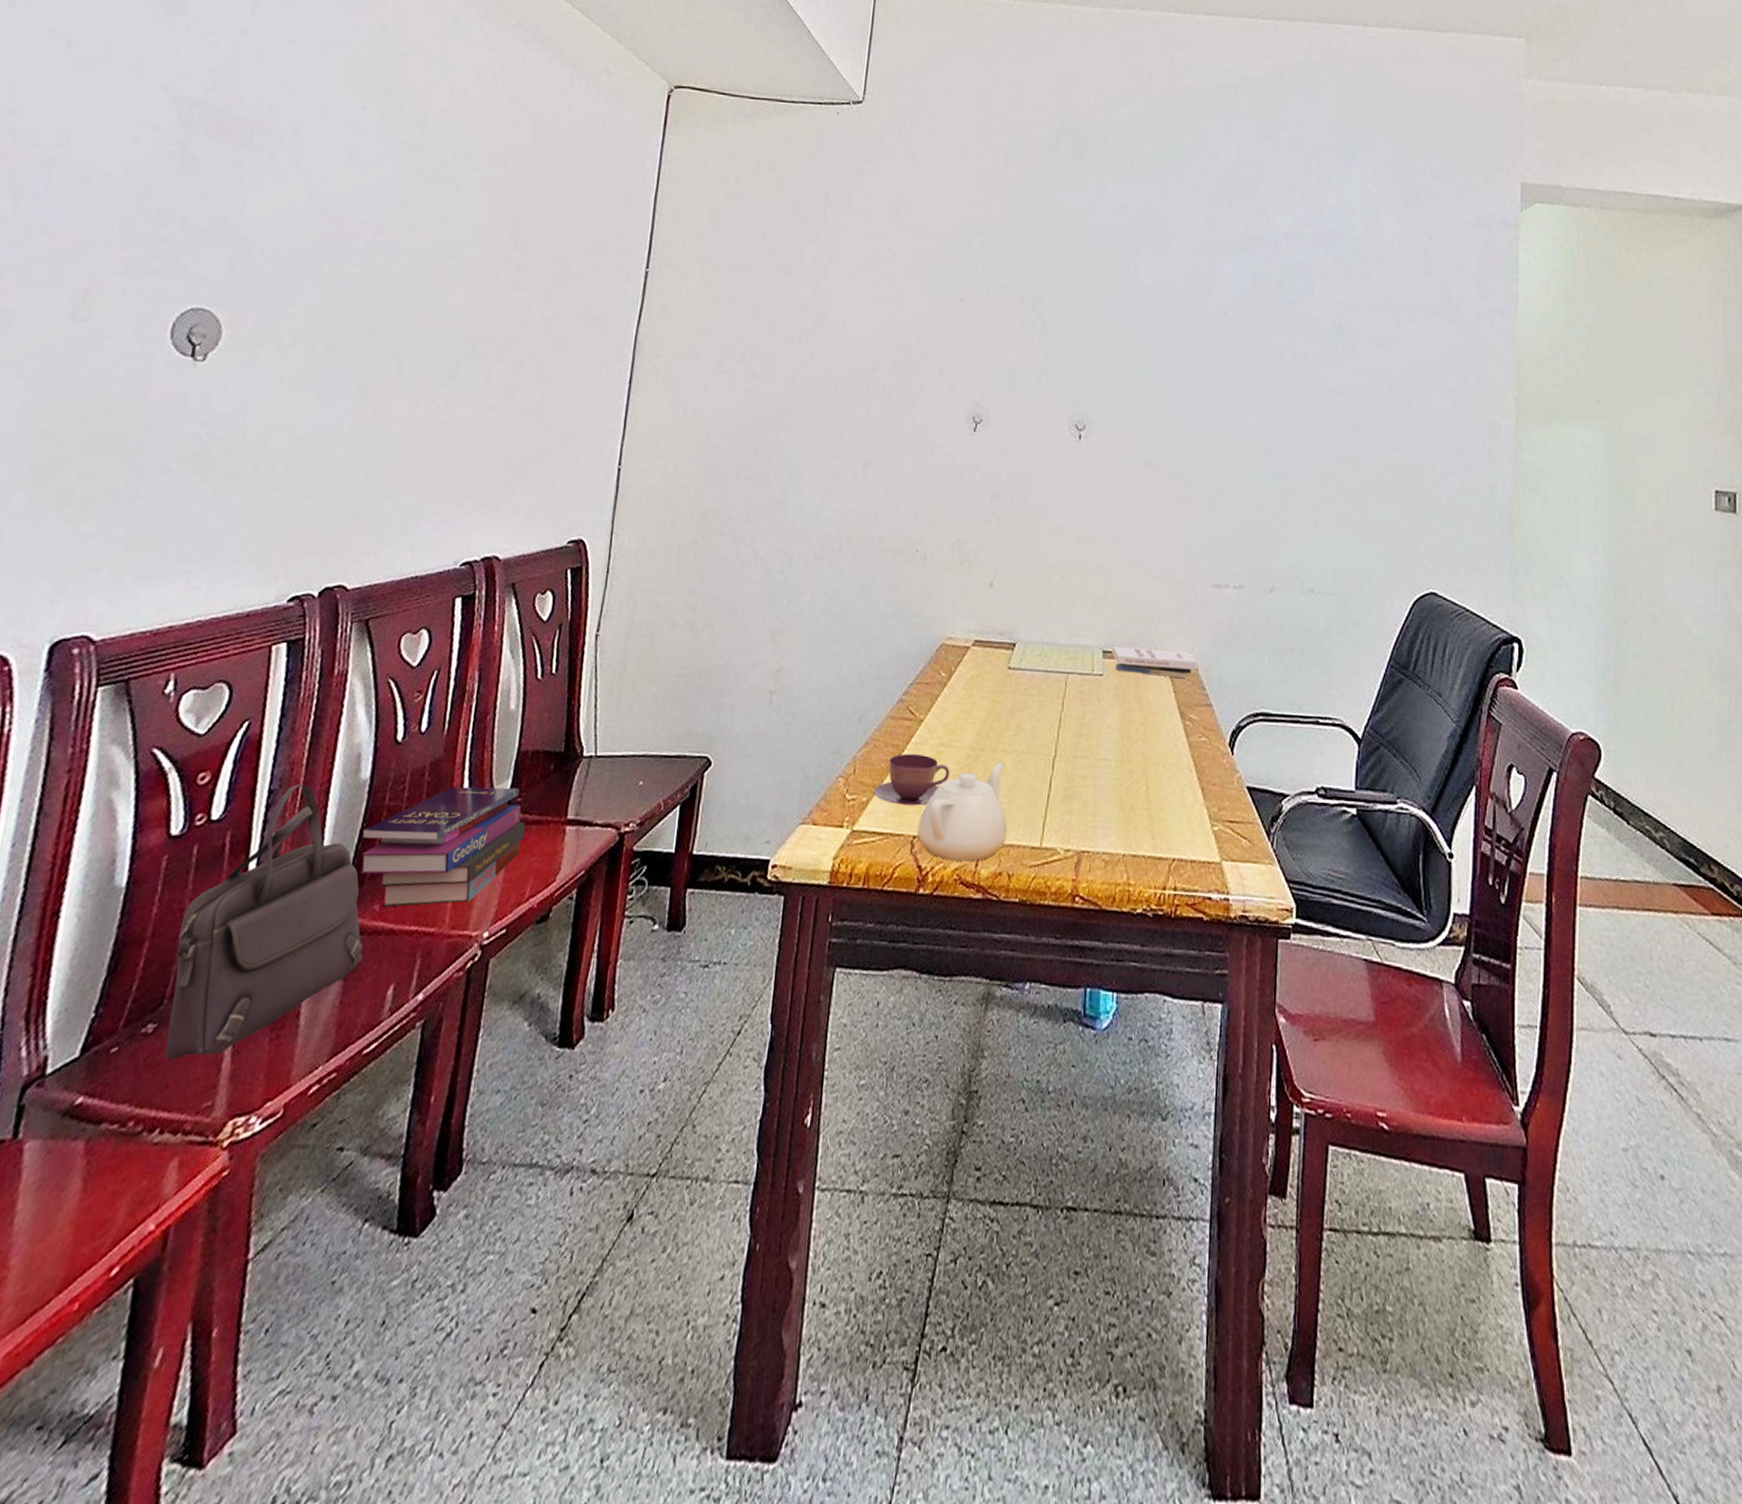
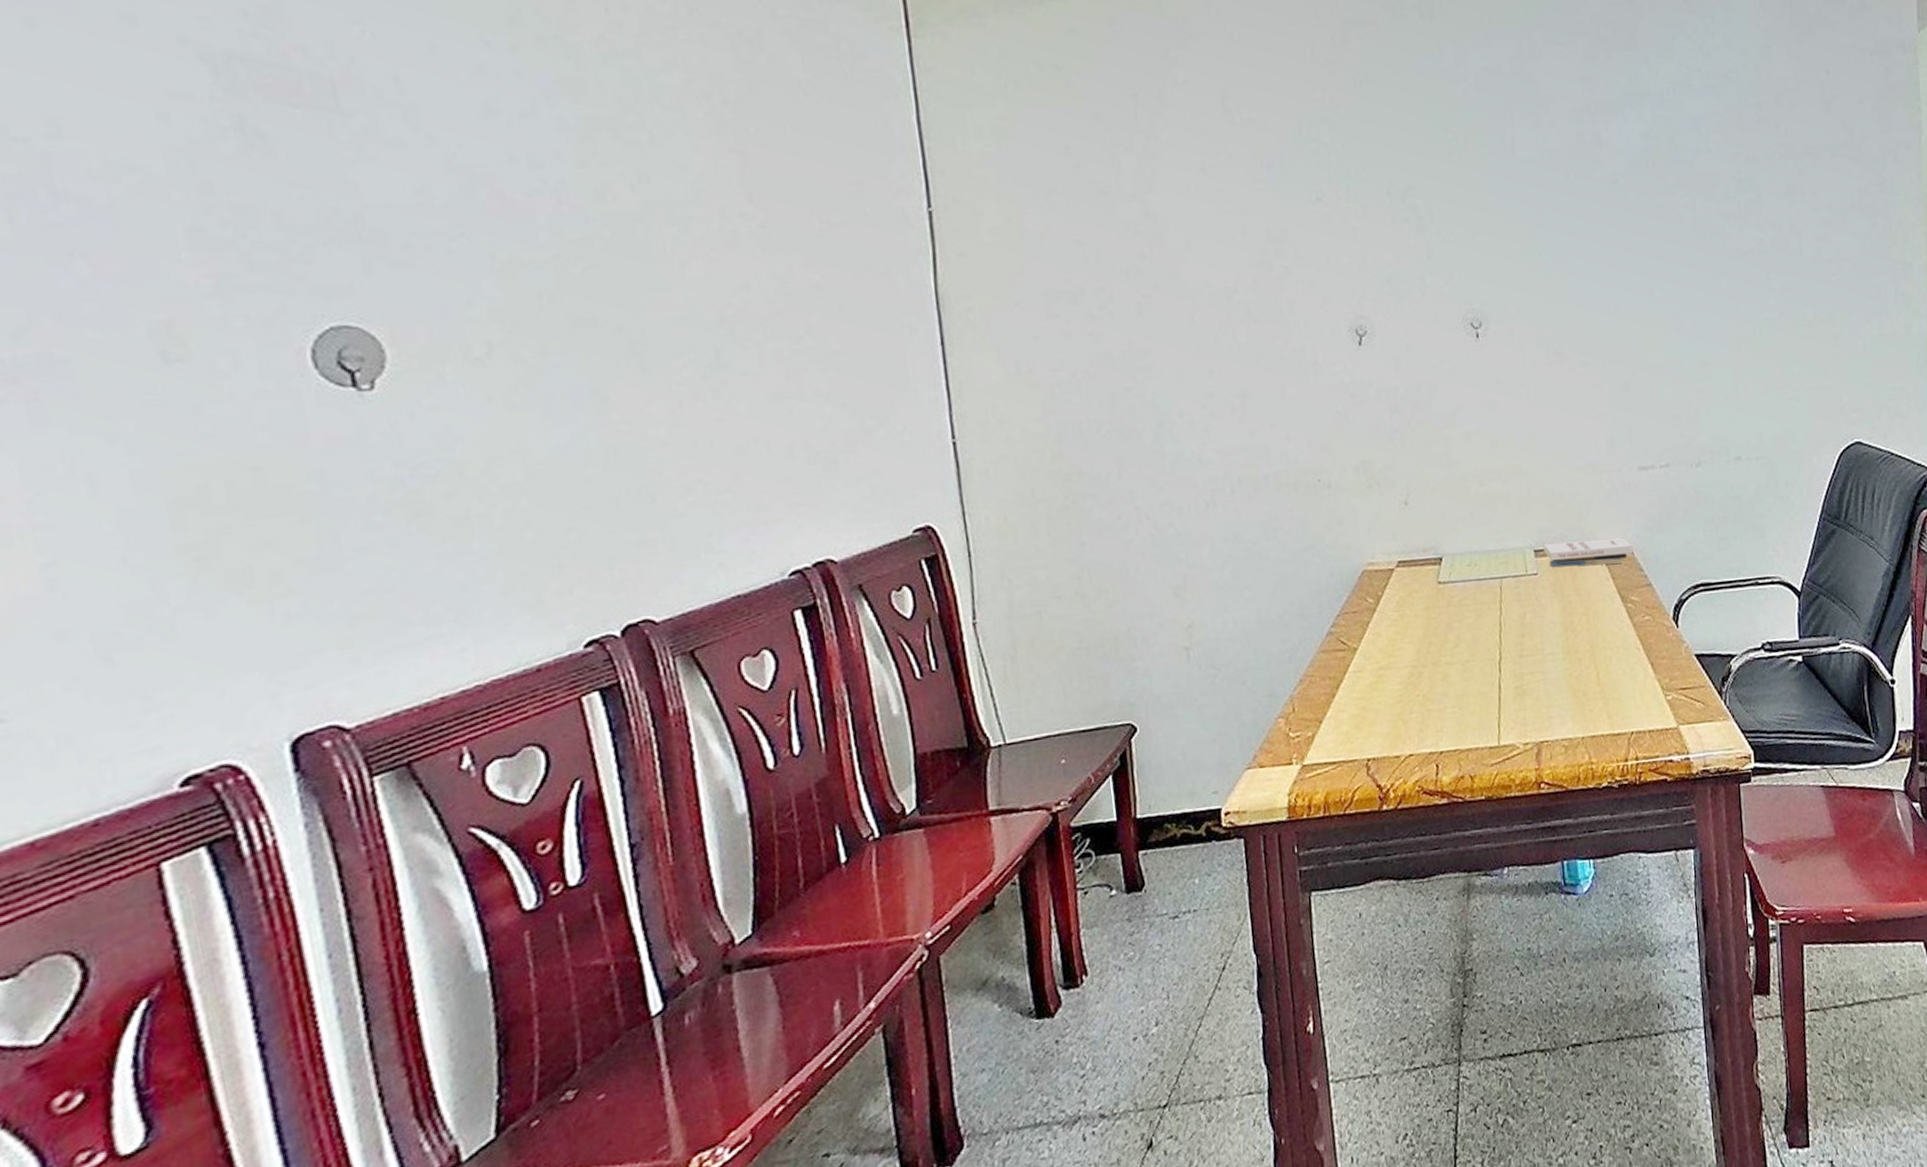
handbag: present [166,783,363,1060] -> none [570,831,794,1119]
books: present [360,786,526,907] -> none [757,790,945,931]
teacup: present [873,753,950,806] -> none [1317,681,1395,733]
teapot: present [917,762,1007,862] -> none [1370,674,1463,775]

